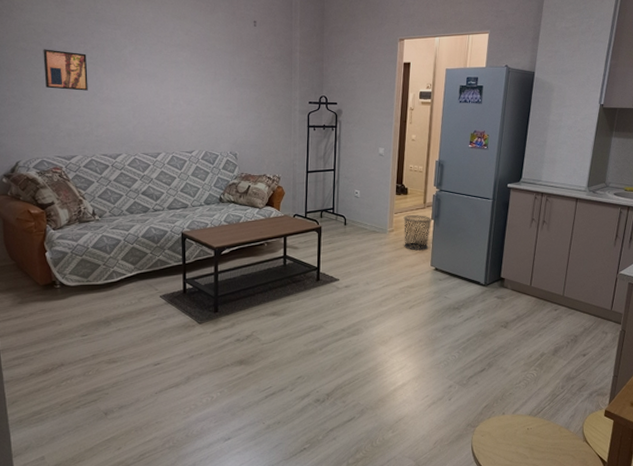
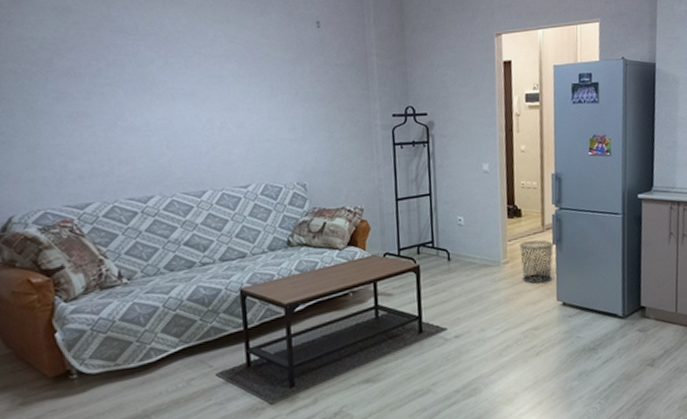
wall art: present [43,49,88,91] -> none [40,69,104,120]

